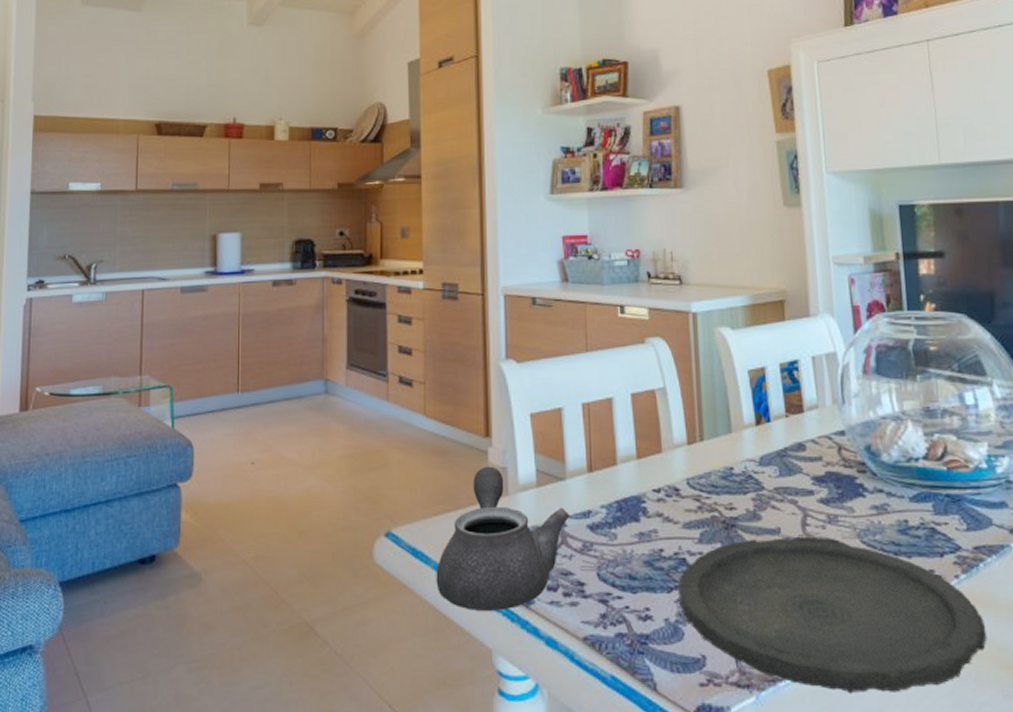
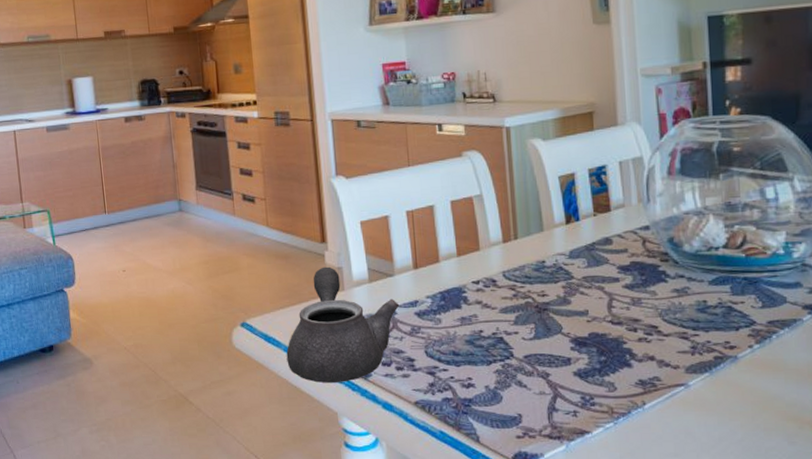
plate: present [678,536,987,694] -> none [497,316,776,442]

